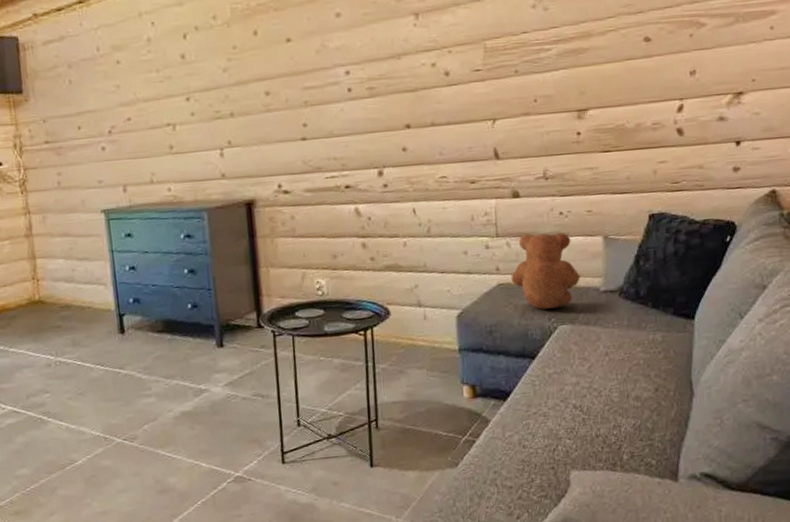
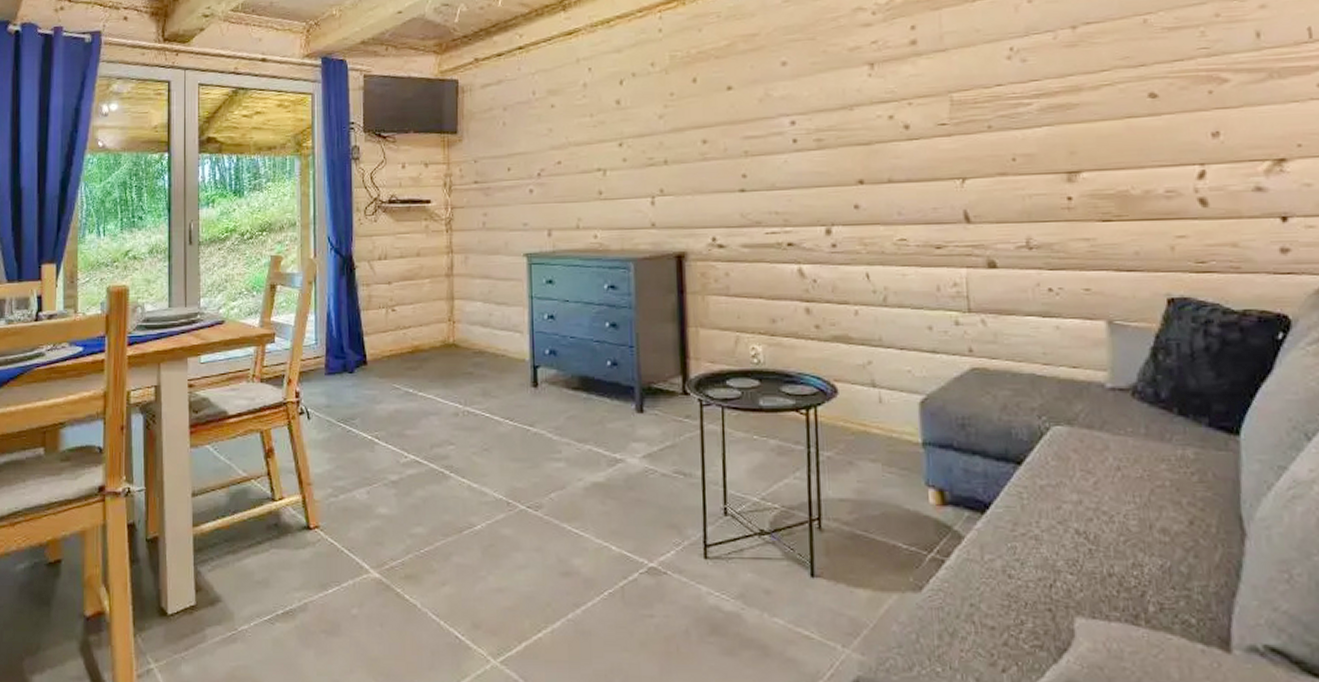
teddy bear: present [511,233,580,309] -> none [987,311,1078,404]

